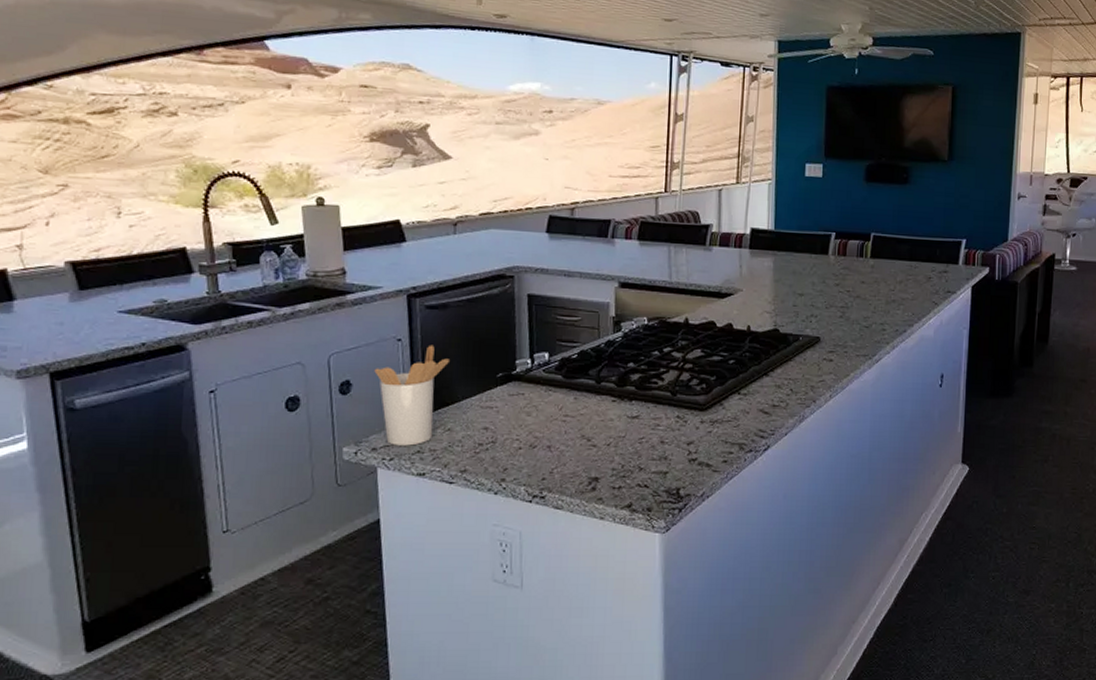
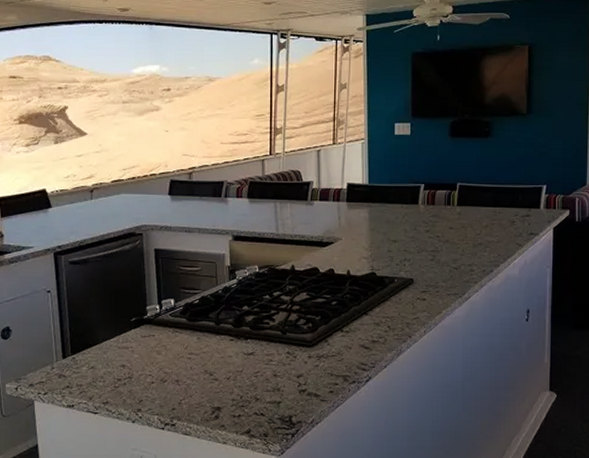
utensil holder: present [374,345,449,446] -> none [29,295,91,382]

